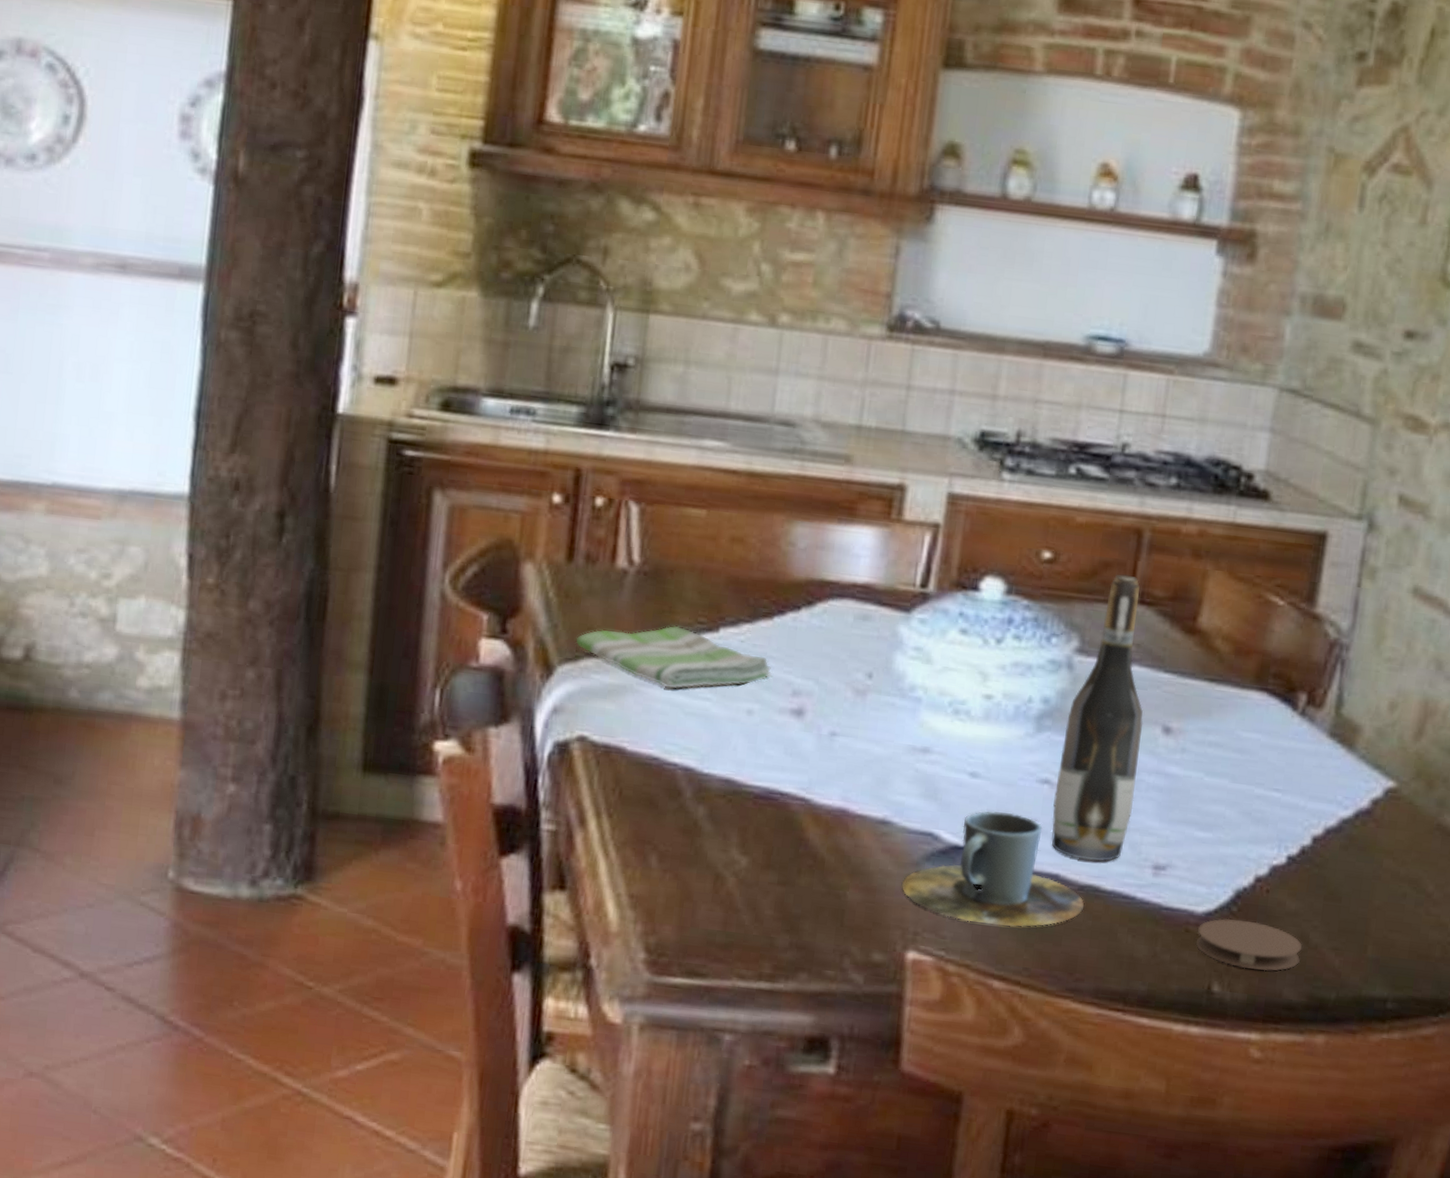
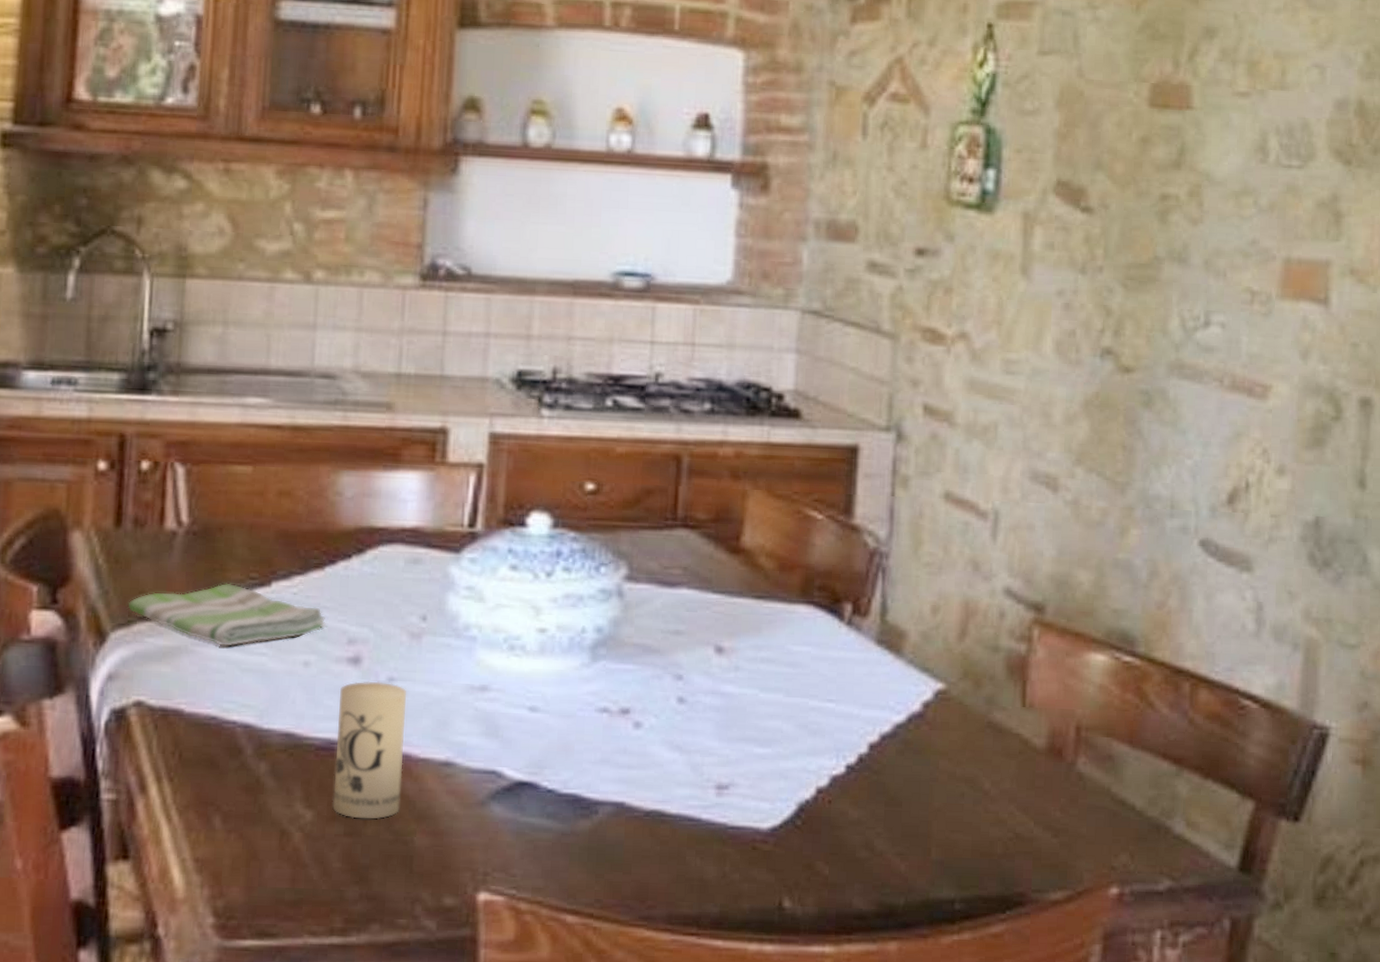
candle: none [768,733,849,872] -> present [332,681,407,820]
cup: present [901,811,1085,927] -> none [468,744,651,859]
wine bottle: present [1051,574,1144,862] -> none [613,500,696,786]
coaster: present [1196,918,1302,971] -> none [764,832,867,883]

